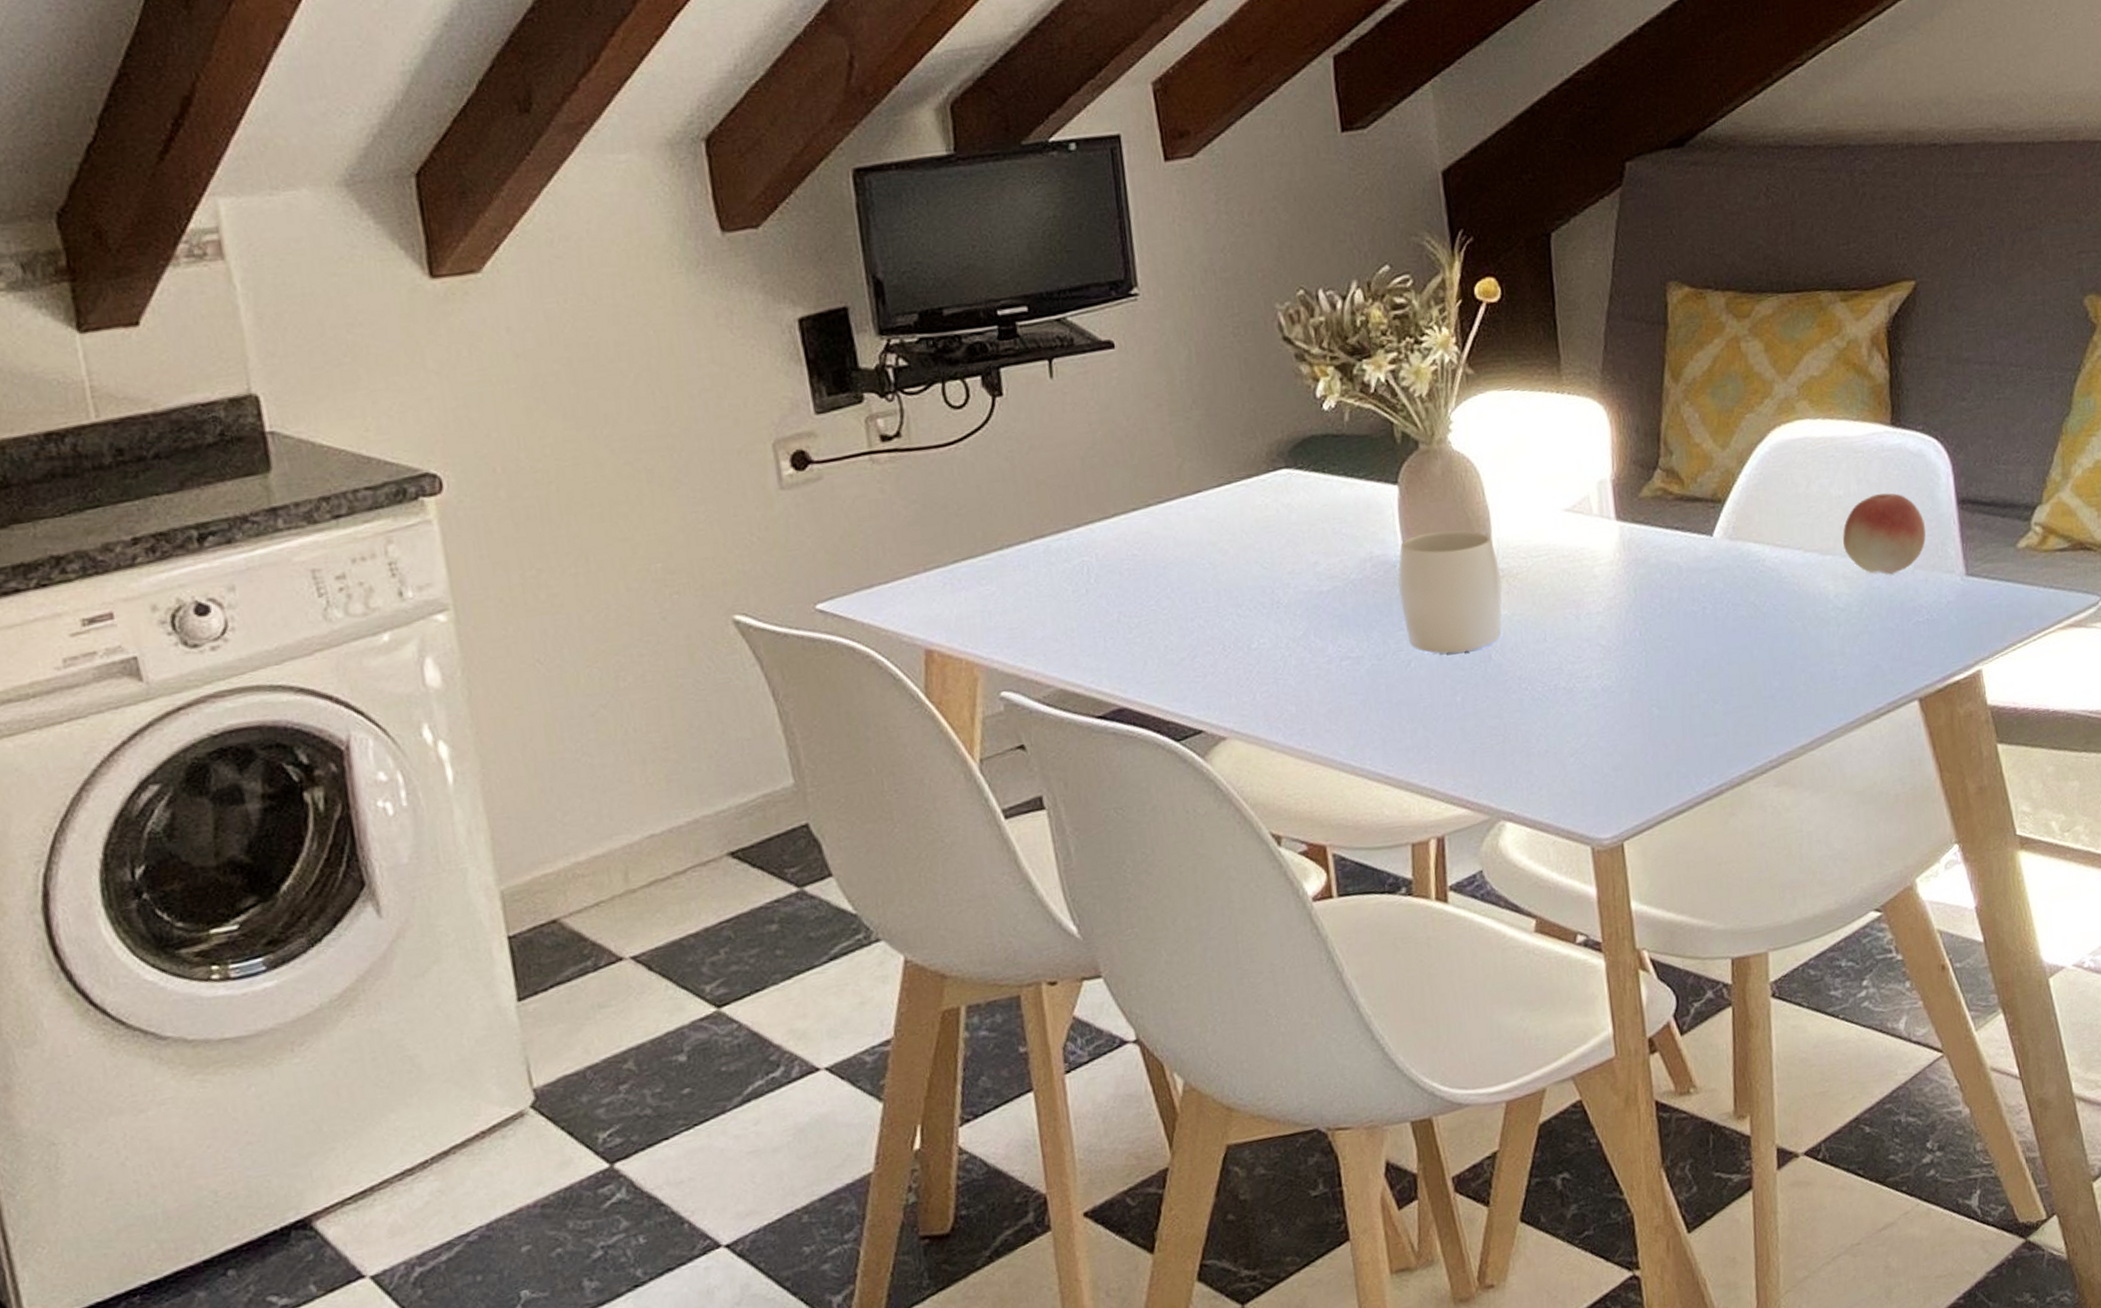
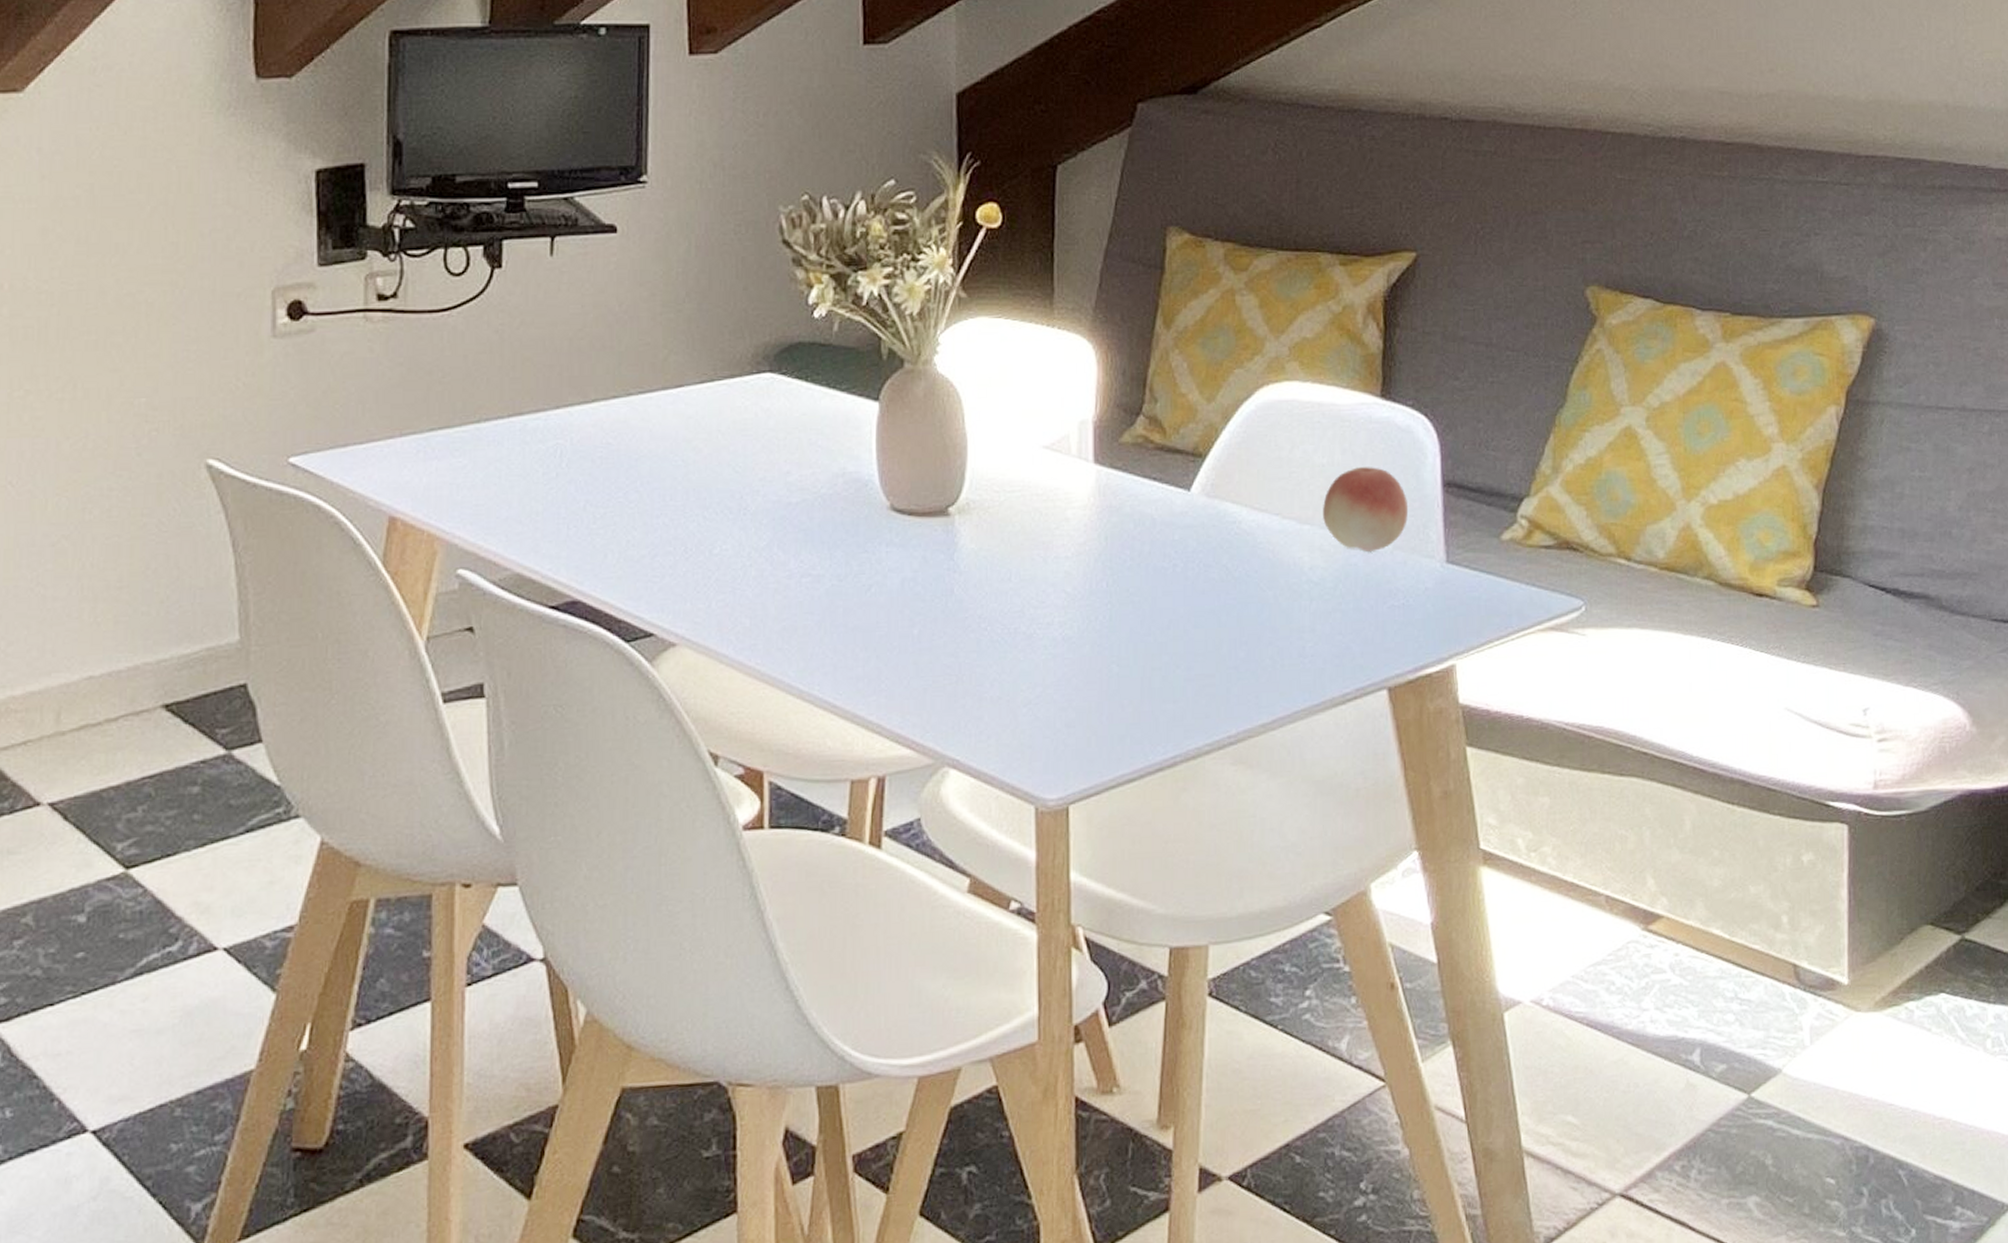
mug: present [1398,530,1502,654] -> none [868,454,971,583]

